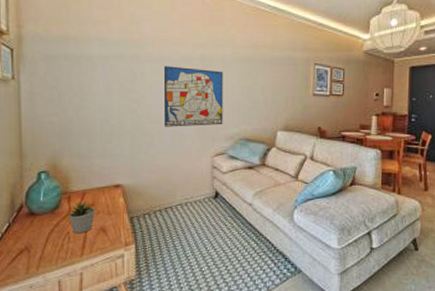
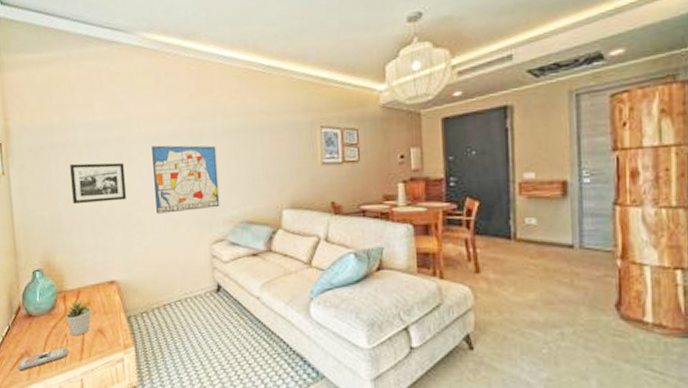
remote control: none [15,244,70,265] -> present [17,347,69,370]
picture frame: none [83,75,138,113] -> present [70,162,127,205]

